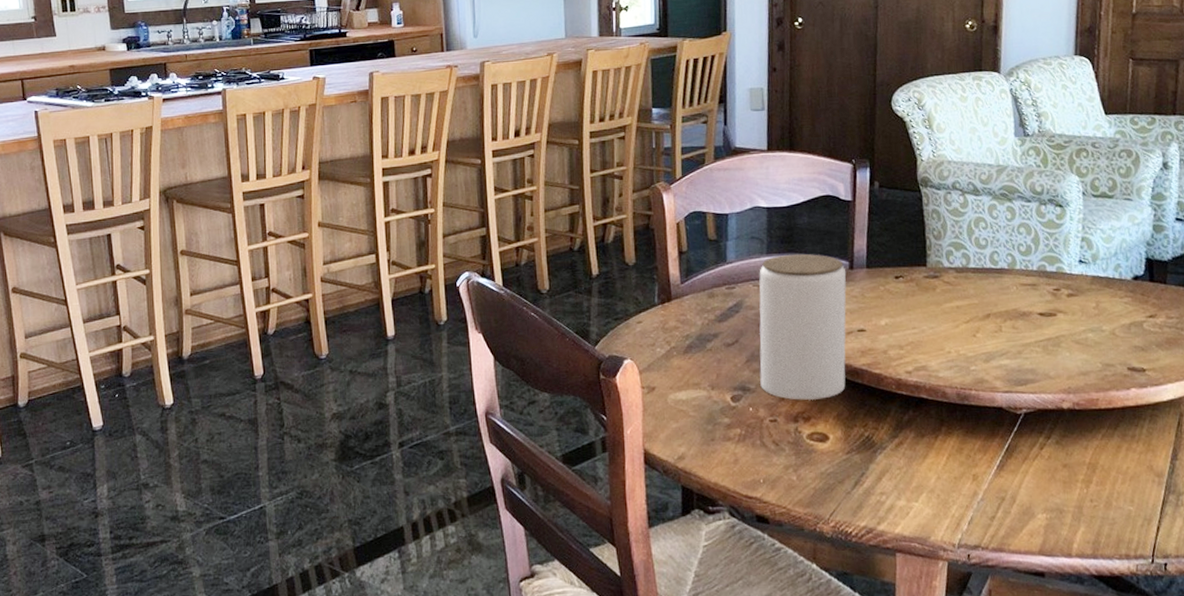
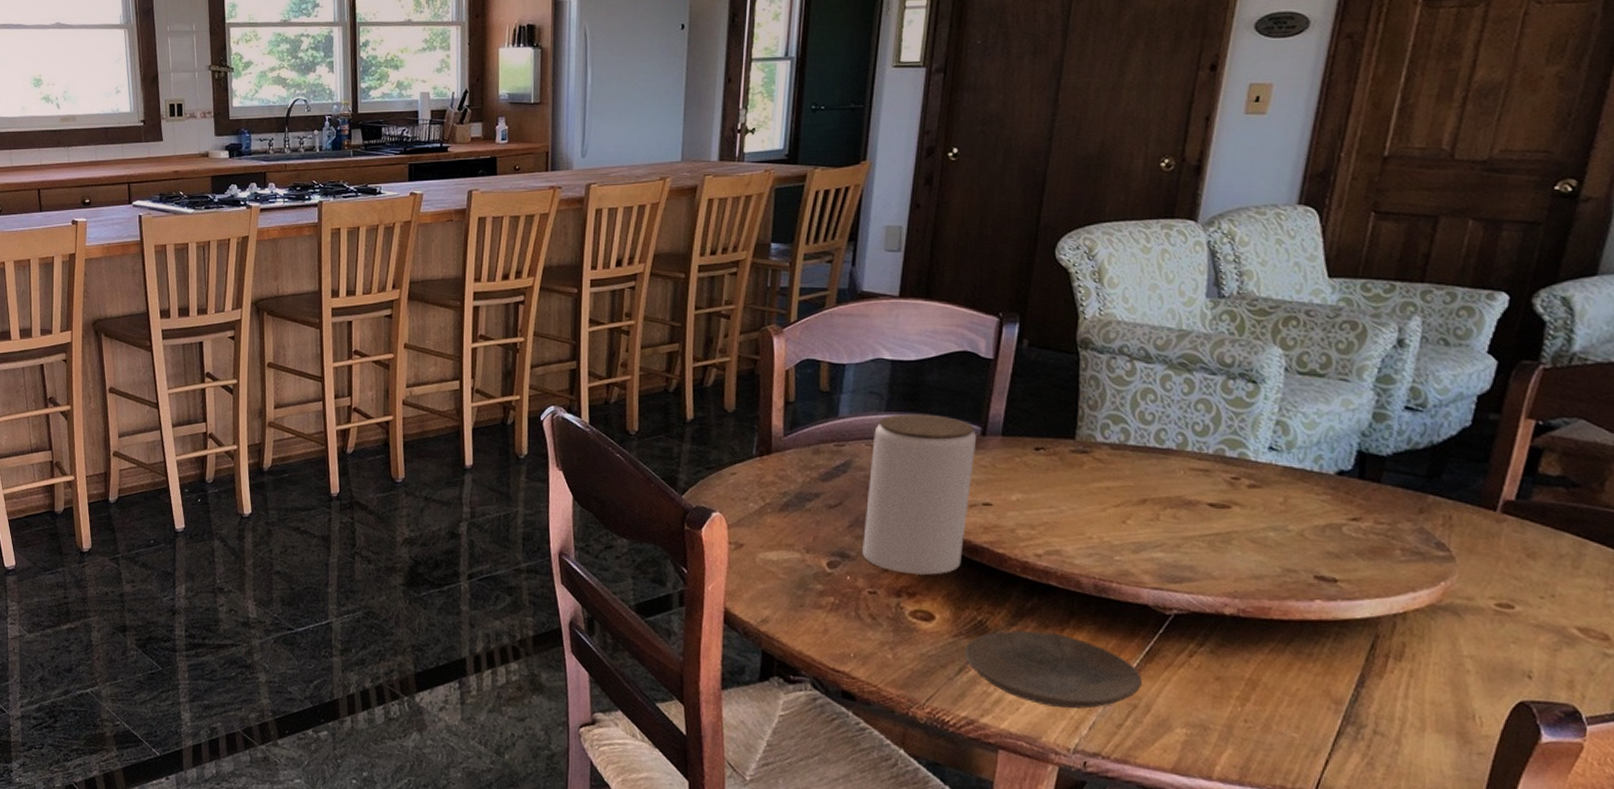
plate: none [857,441,1006,508] -> present [964,630,1142,709]

